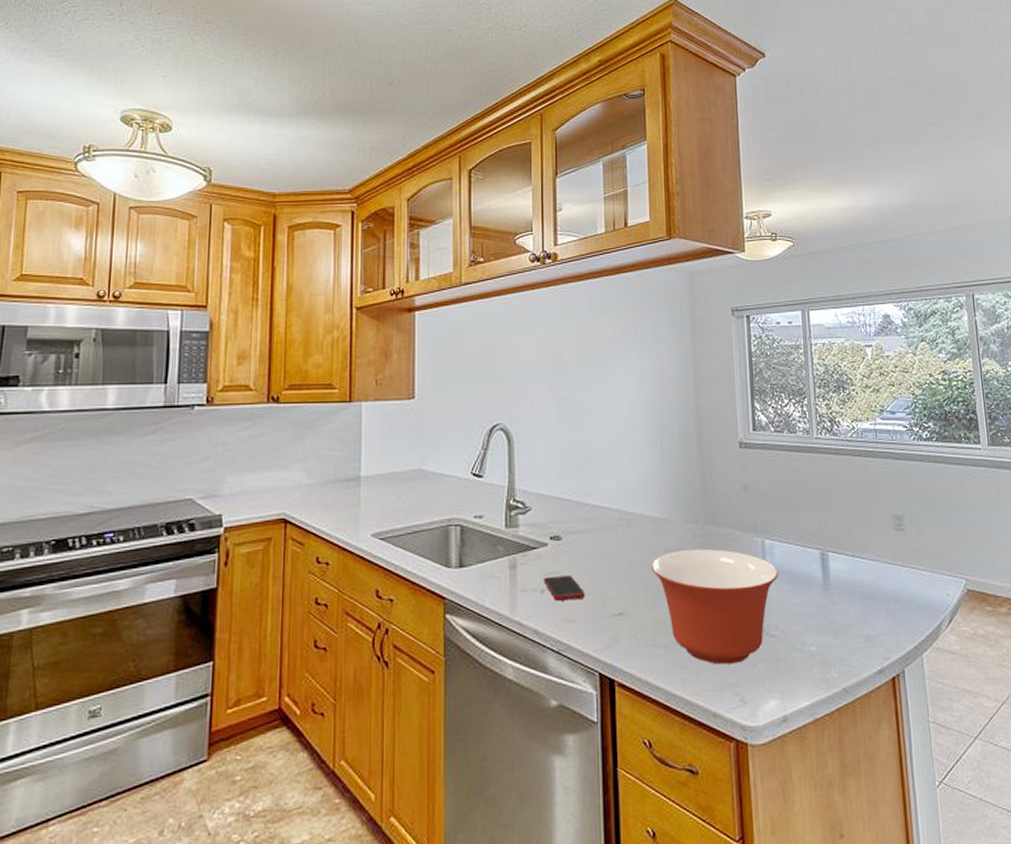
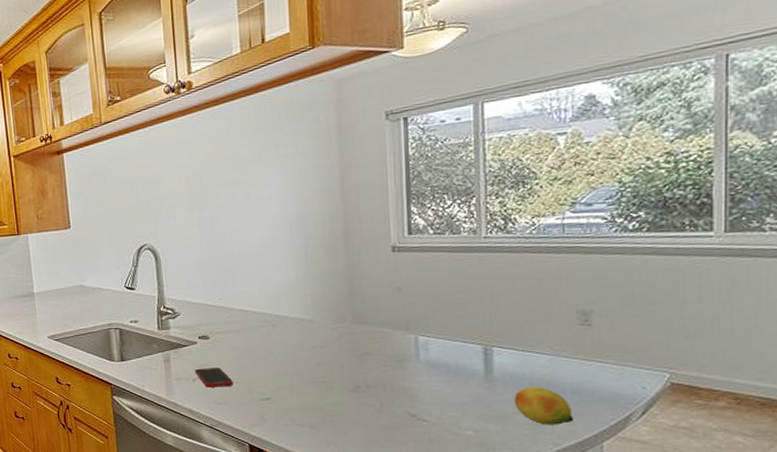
mixing bowl: present [652,549,779,665] -> none [297,345,434,442]
fruit: none [848,594,897,637] -> present [514,386,573,425]

